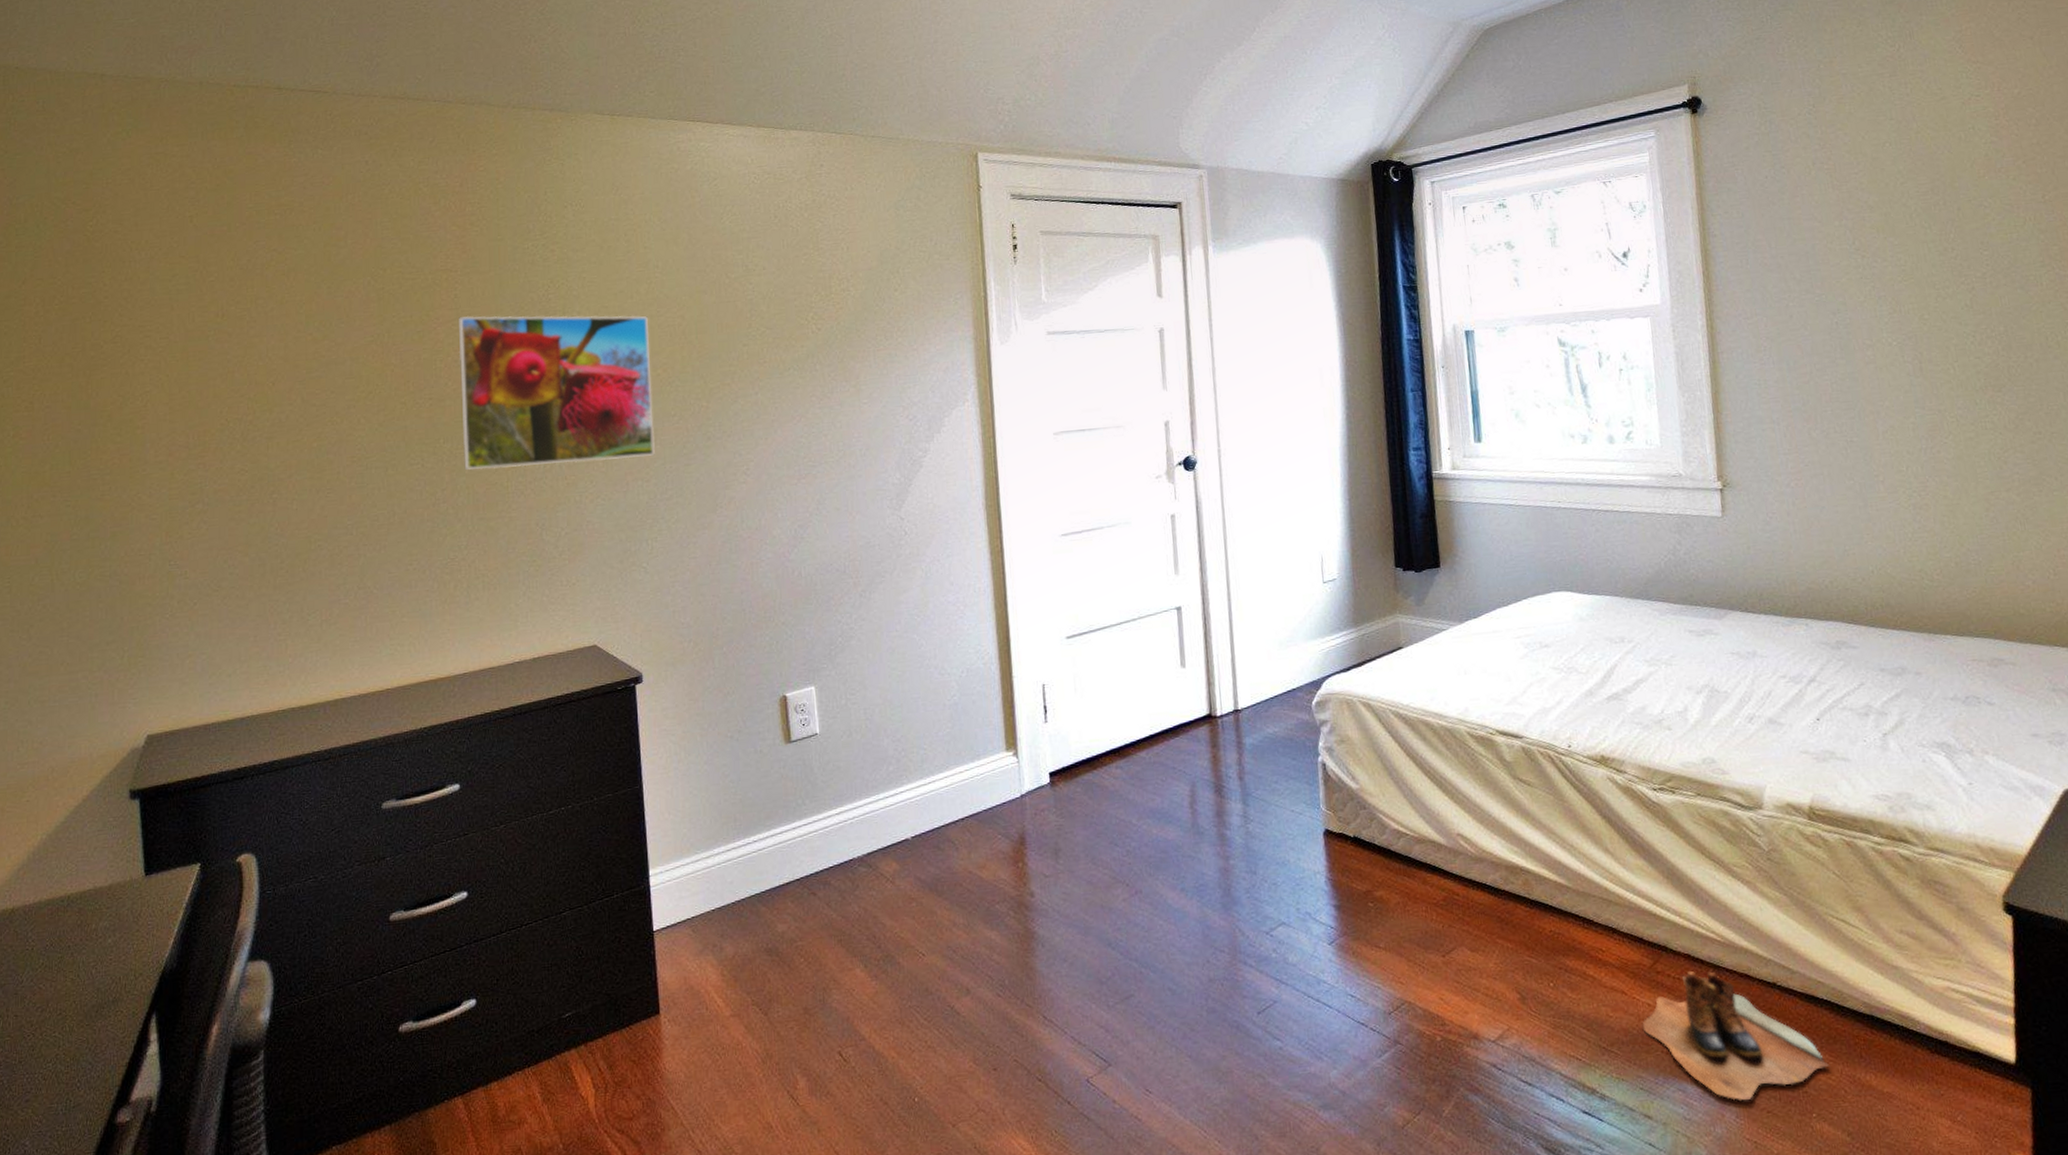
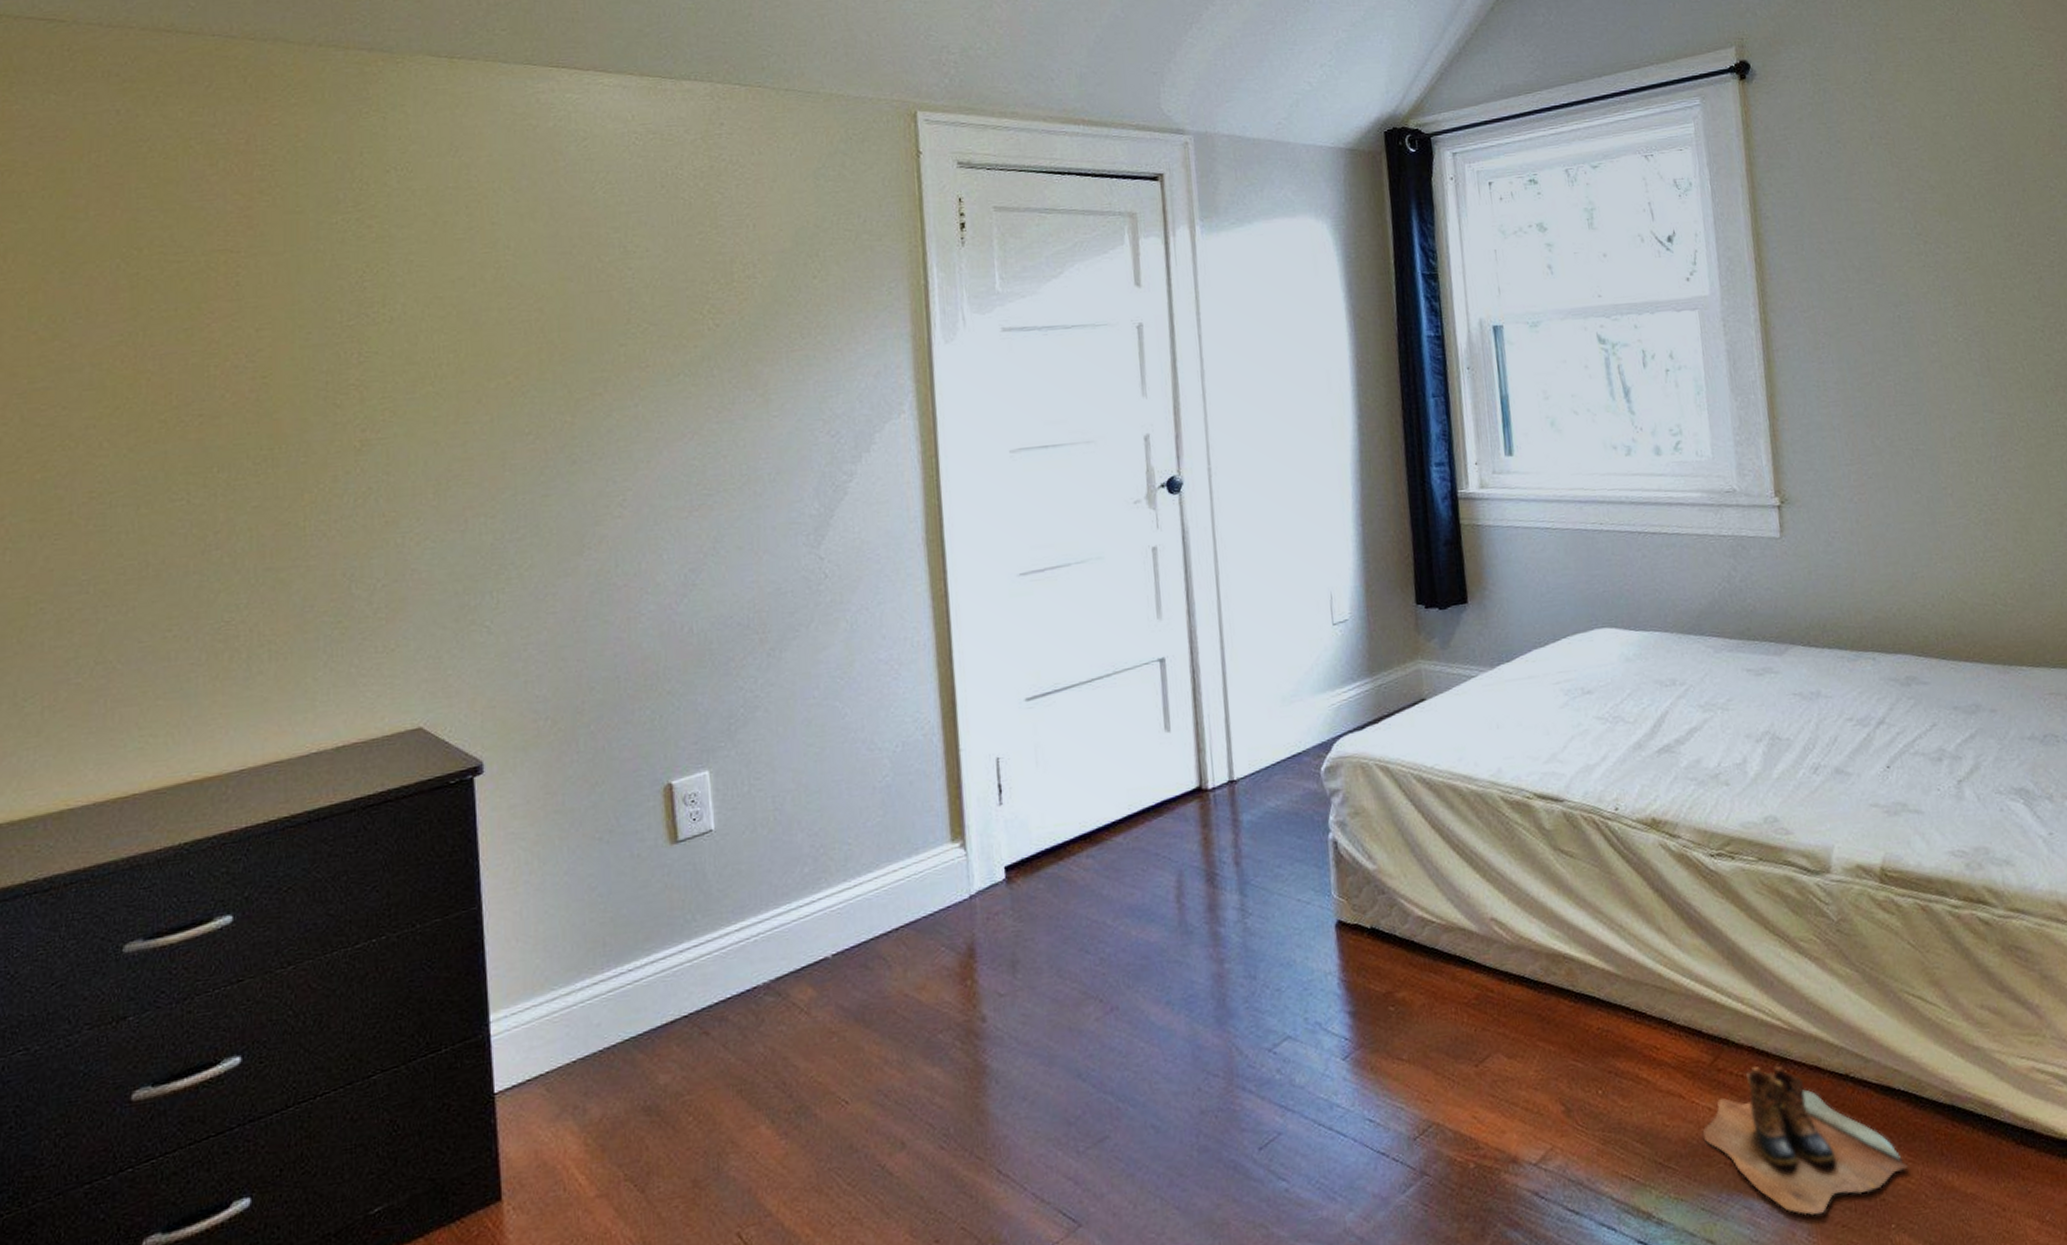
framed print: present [458,315,655,470] -> none [240,308,503,507]

